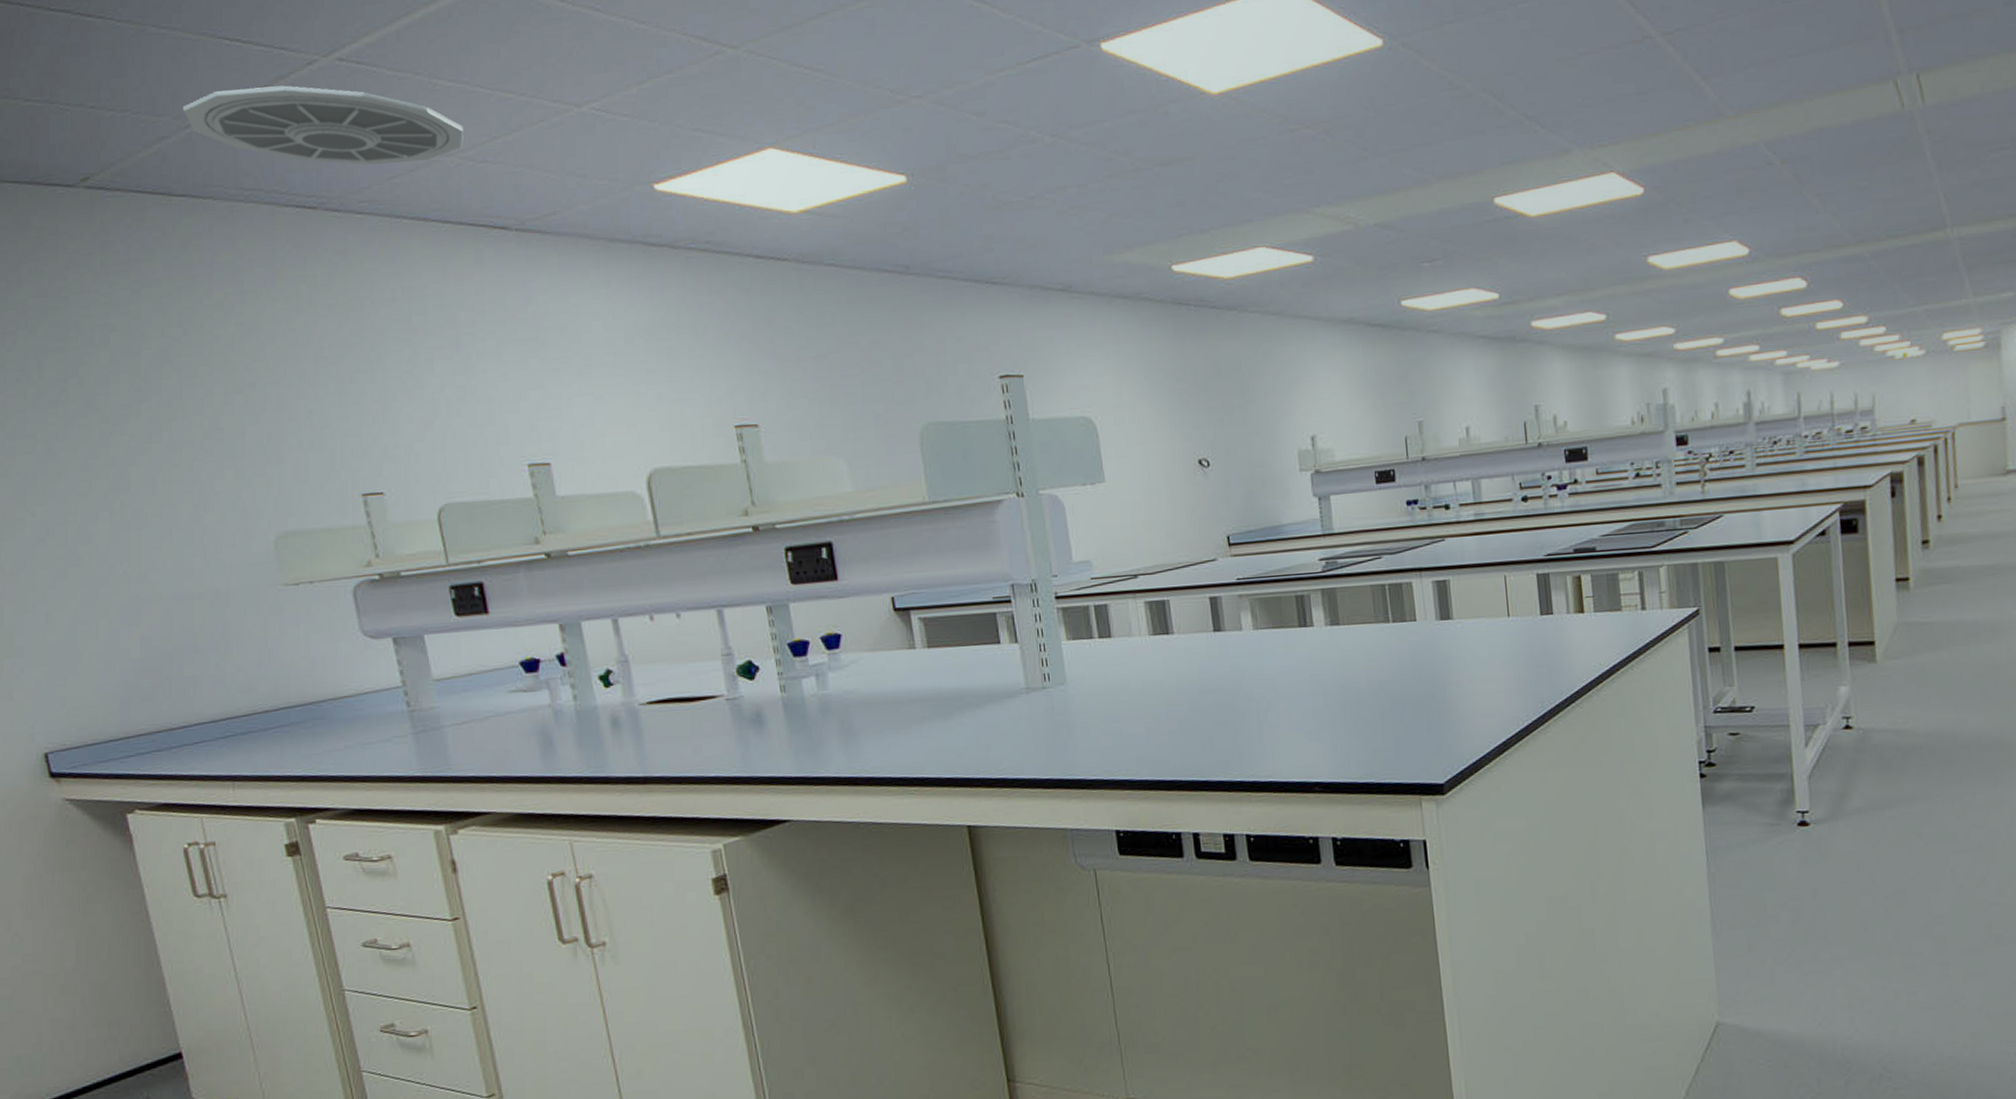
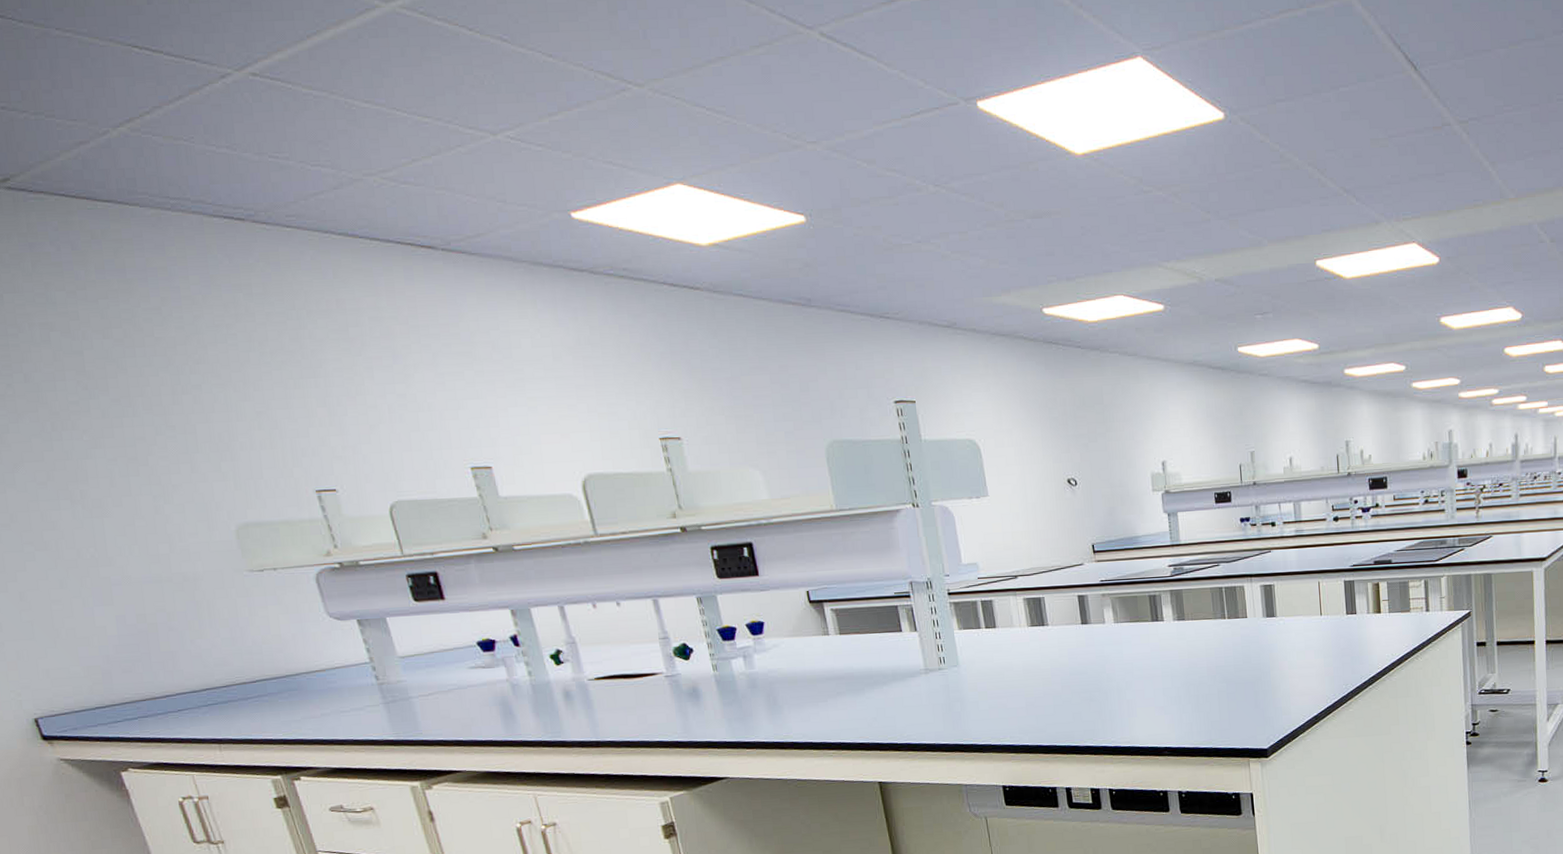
ceiling vent: present [183,85,463,165] -> none [98,97,384,180]

